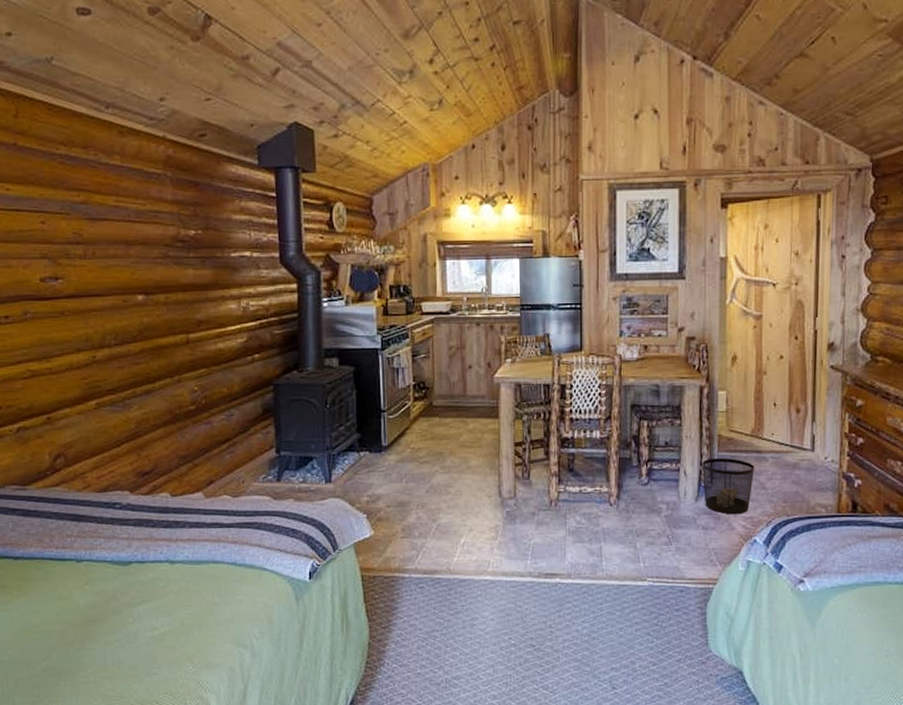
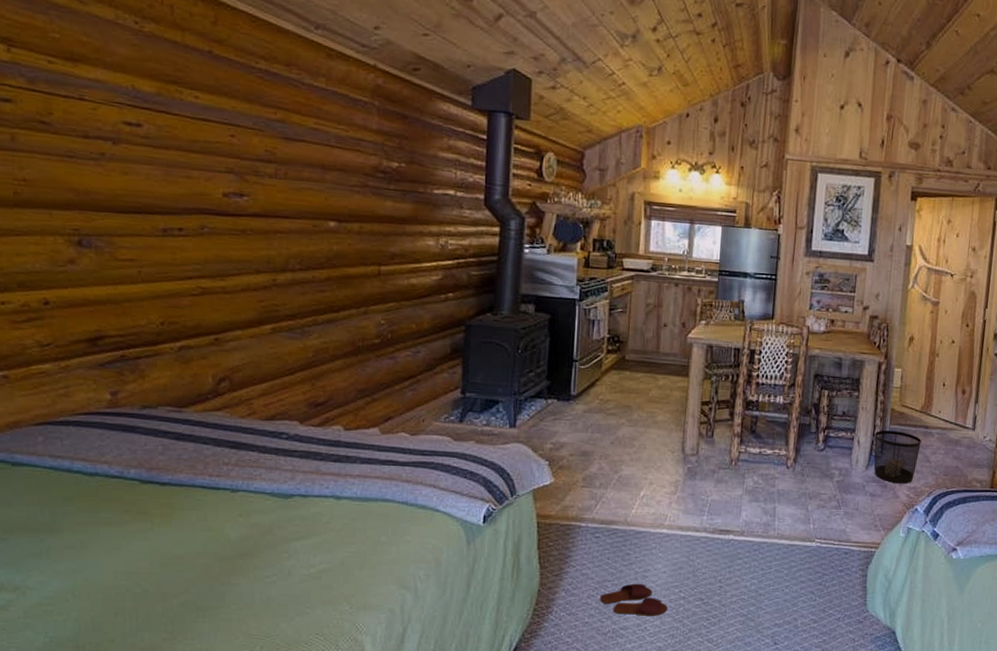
slippers: none [429,632,498,665] -> present [599,583,667,616]

